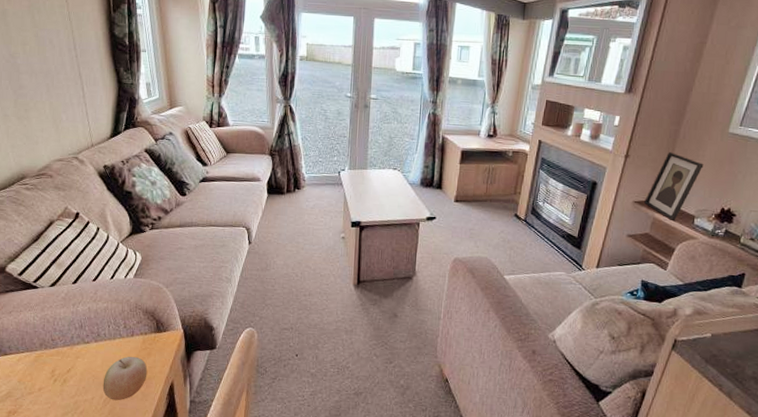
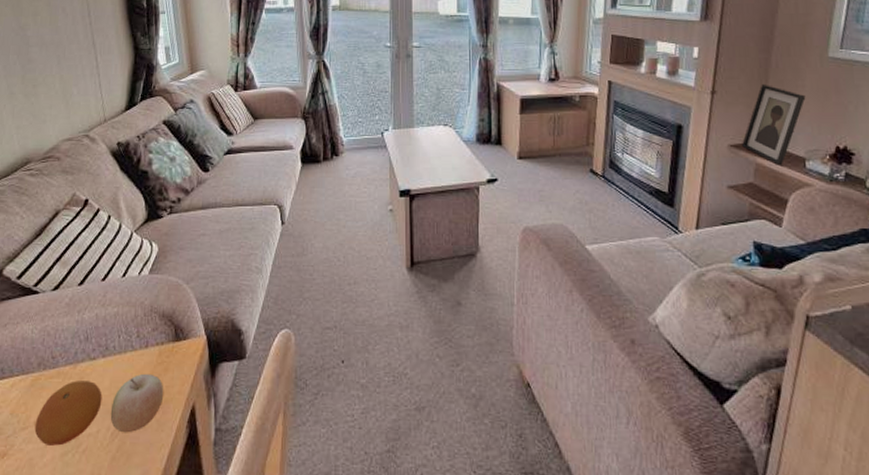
fruit: none [39,359,96,408] -> present [34,380,102,446]

